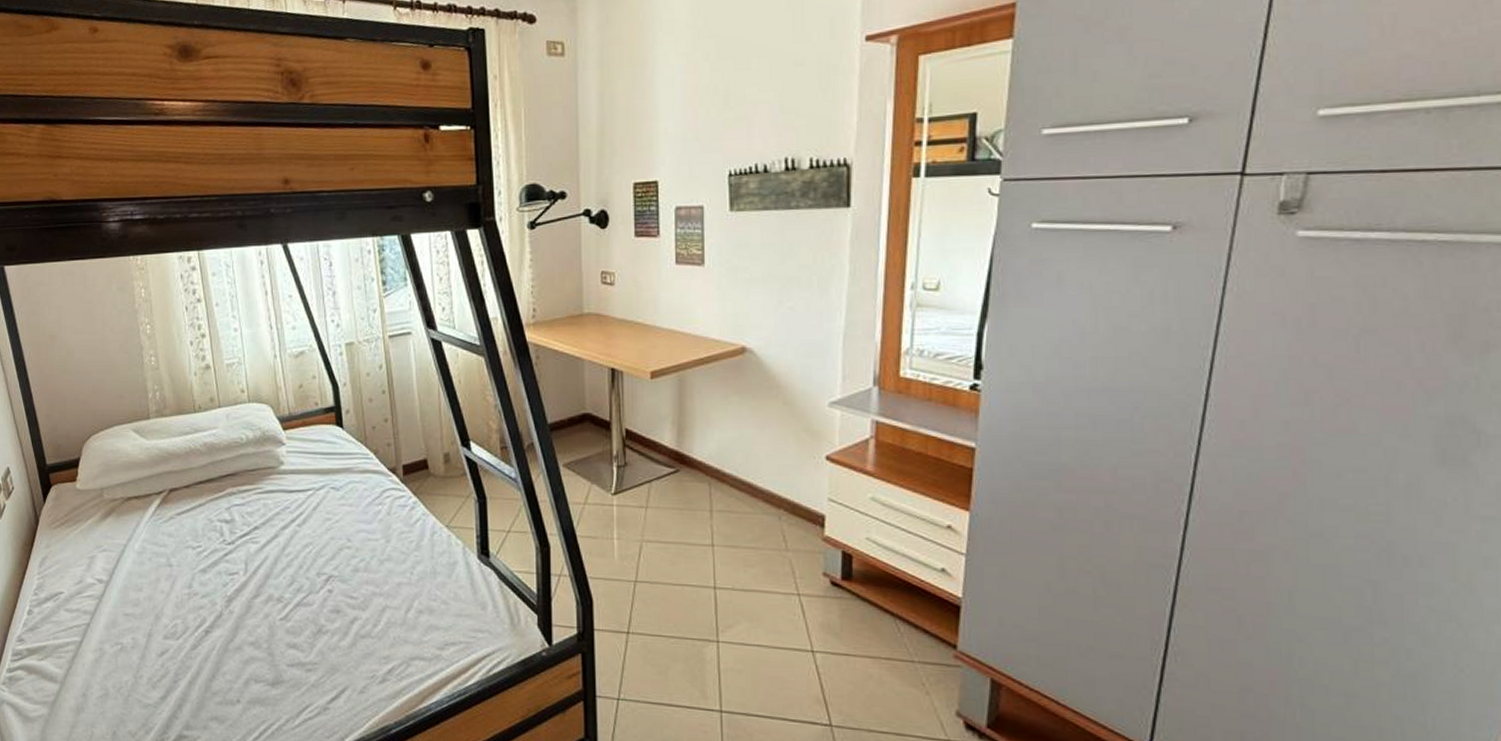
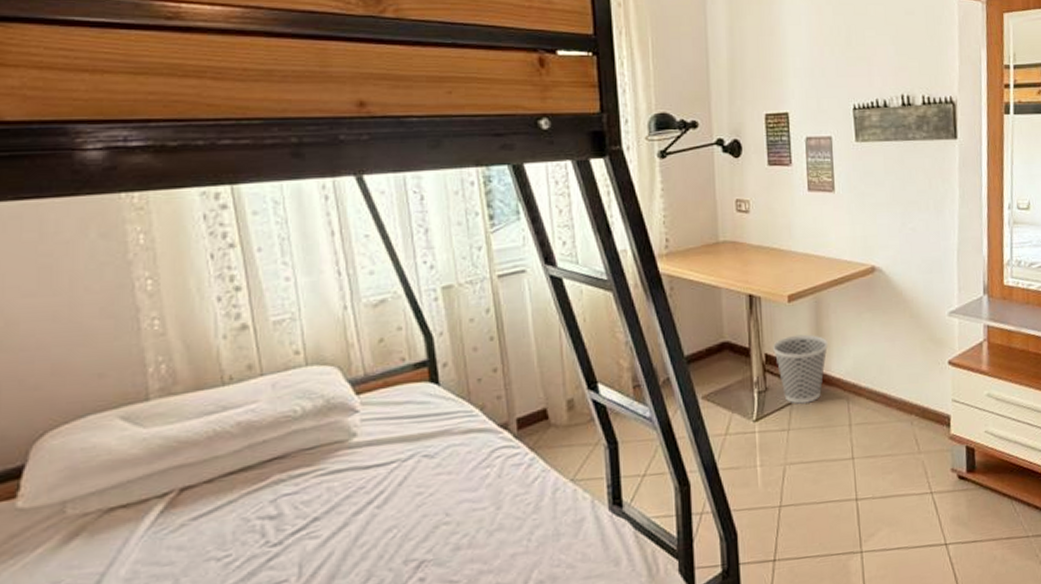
wastebasket: none [634,413,692,484] -> present [773,334,829,405]

